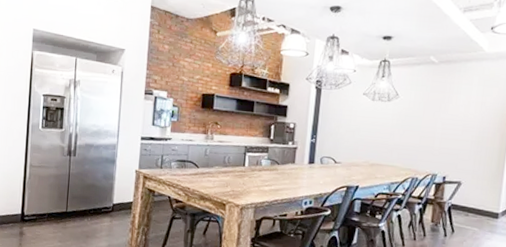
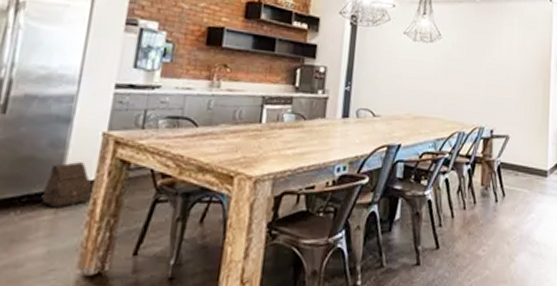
satchel: none [102,189,132,219] -> present [42,162,93,208]

